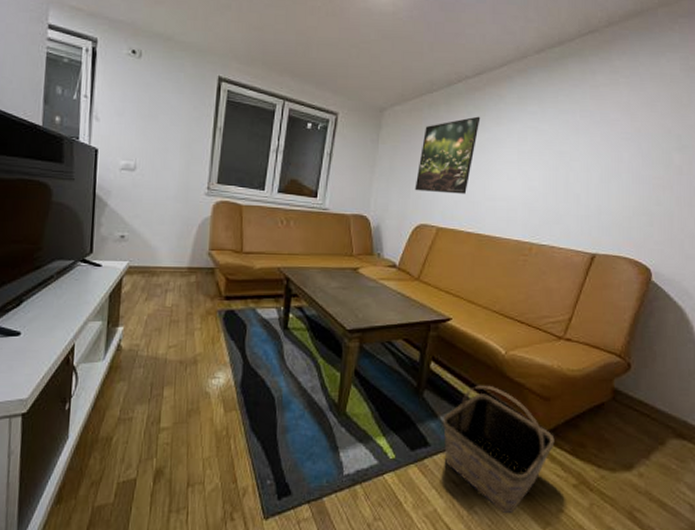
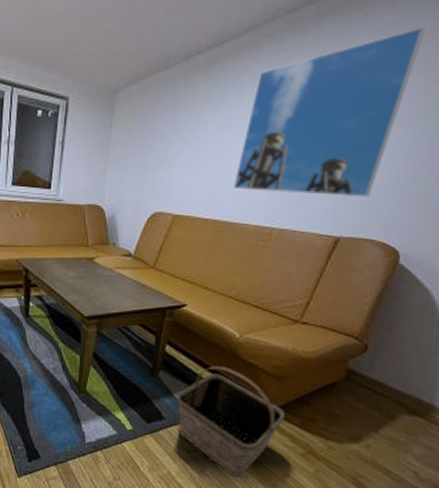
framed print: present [415,116,481,194] -> none [150,92,222,179]
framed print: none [493,72,652,217] -> present [233,27,425,197]

